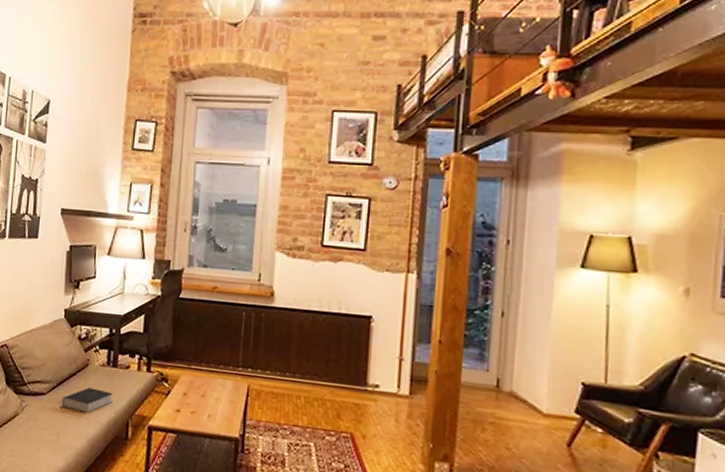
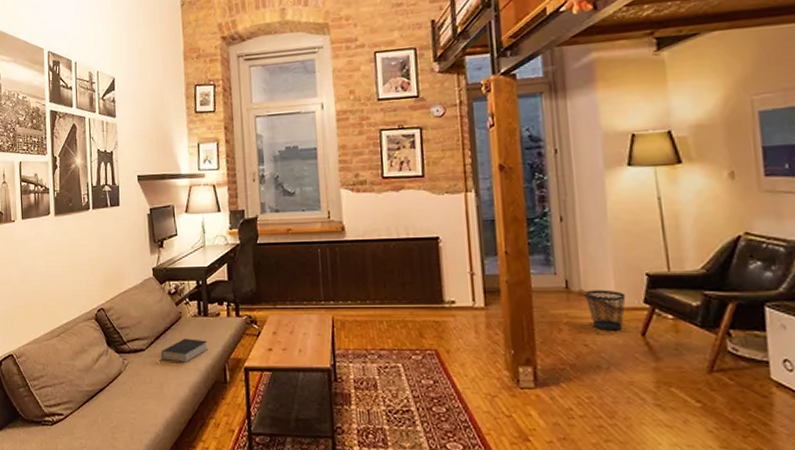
wastebasket: none [514,392,557,438] -> present [584,289,626,331]

